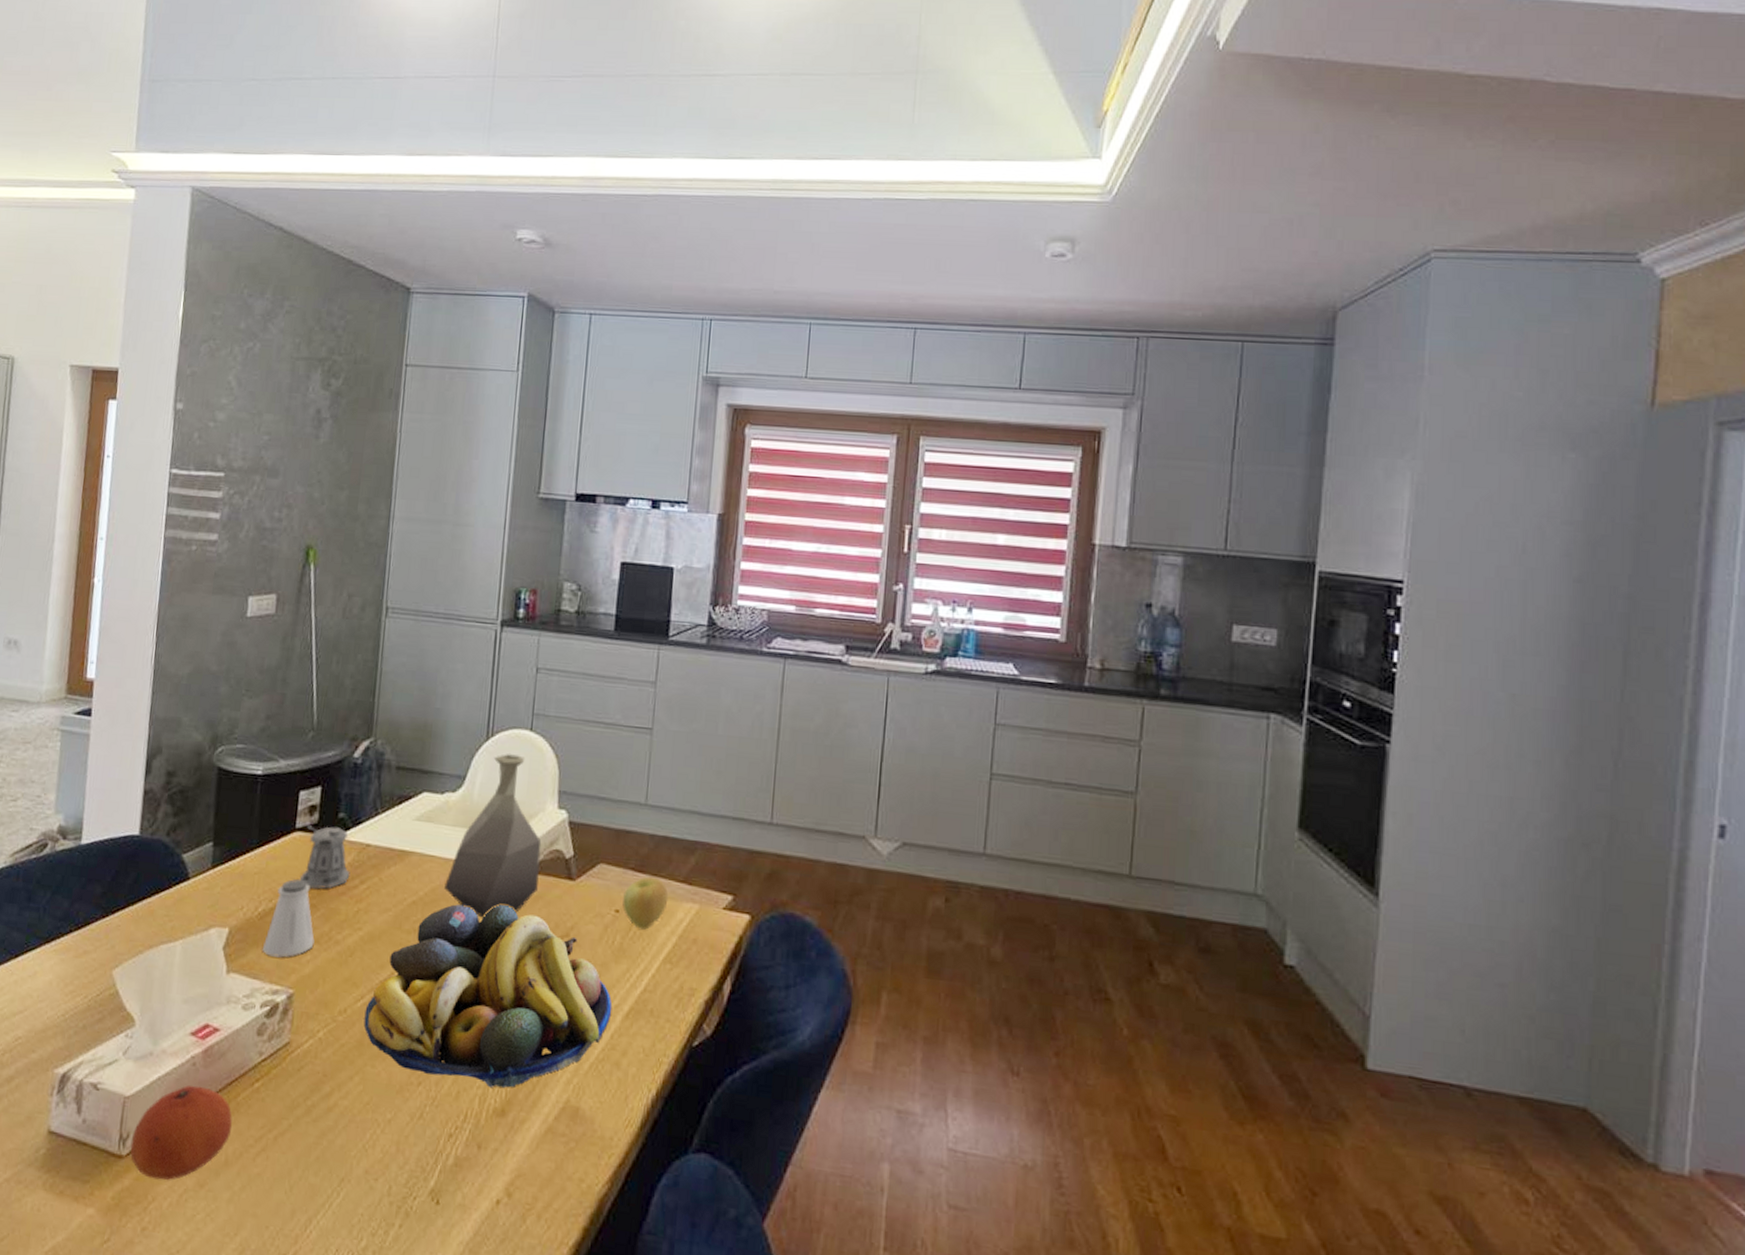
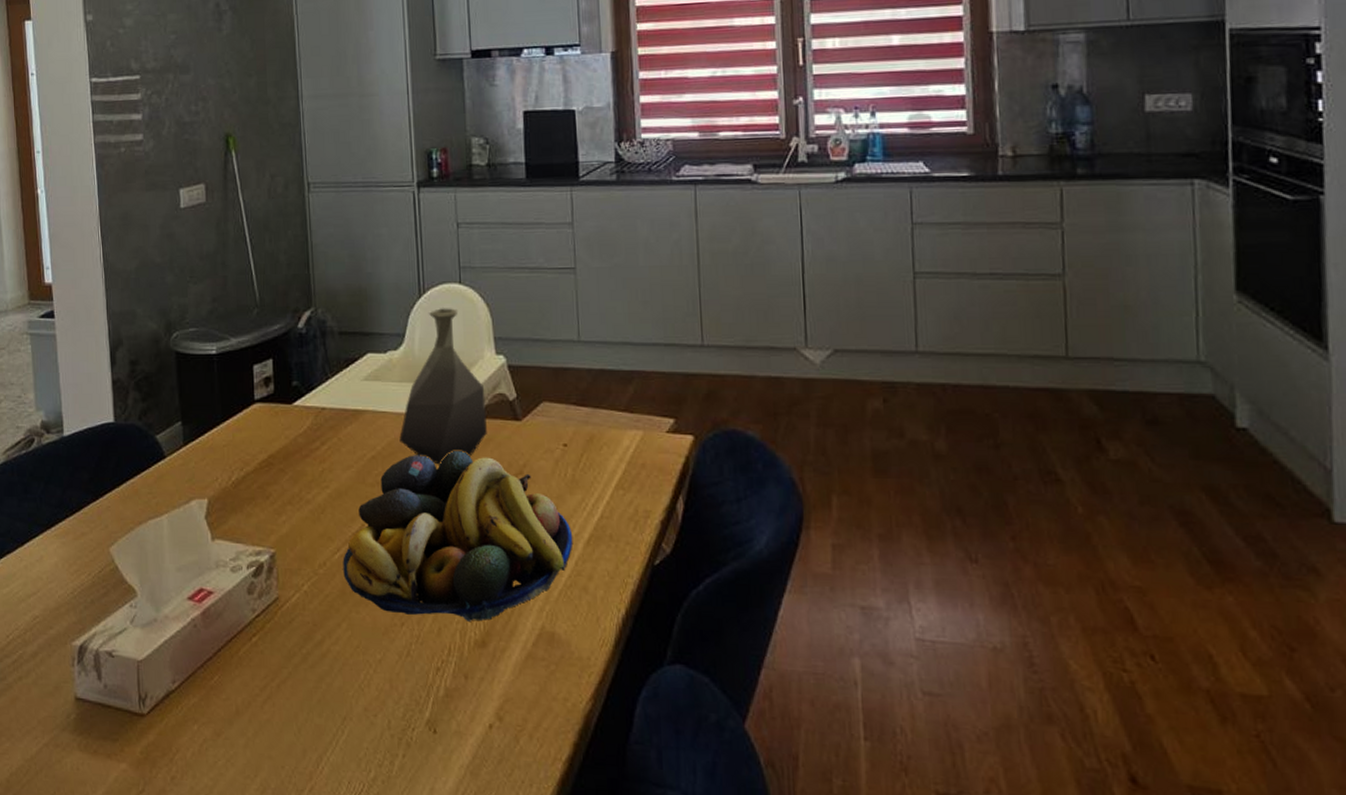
fruit: present [130,1085,232,1181] -> none [149,645,237,733]
saltshaker: present [262,879,314,958] -> none [240,448,287,521]
pepper shaker: present [299,825,350,889] -> none [264,395,311,455]
apple: present [622,876,669,930] -> none [569,409,613,460]

